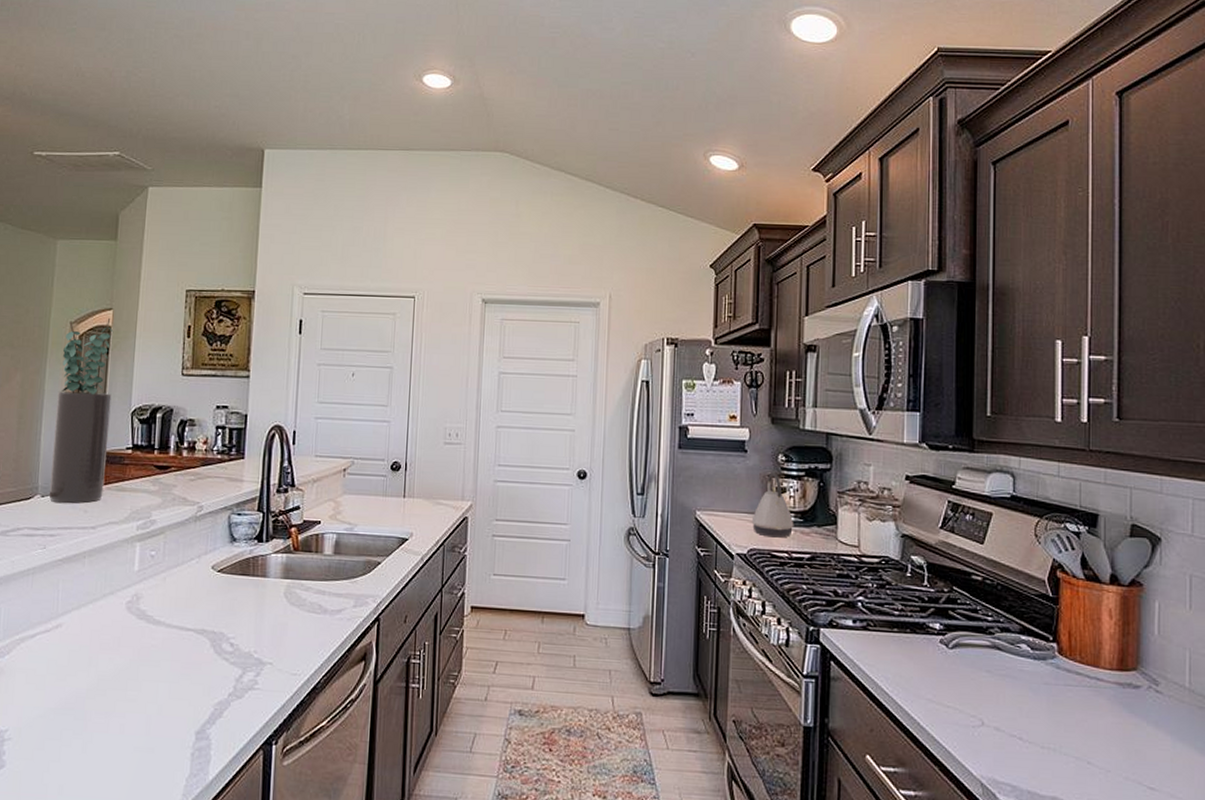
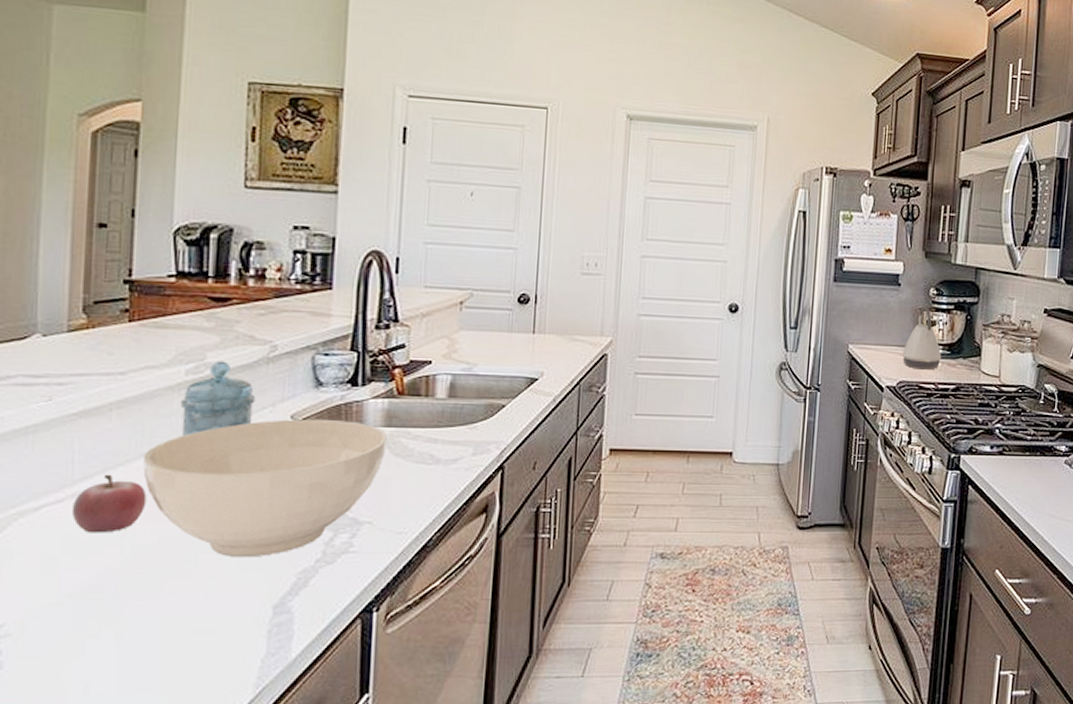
vase: present [48,317,114,504] -> none [53,110,144,345]
fruit: none [55,610,107,659] -> present [71,474,147,533]
bowl: none [105,569,285,688] -> present [143,419,387,558]
canister: none [132,518,186,581] -> present [179,361,256,436]

